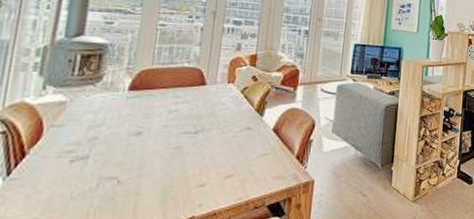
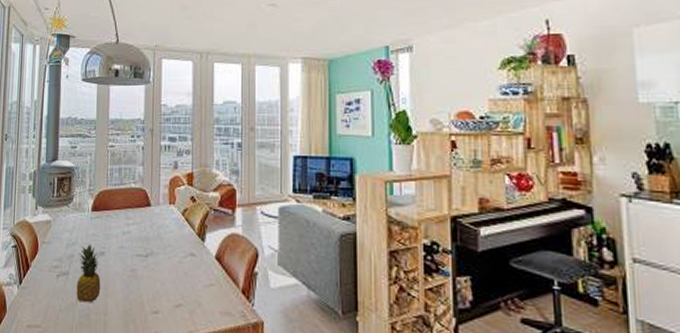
fruit: none [97,124,134,186] -> present [76,244,101,303]

